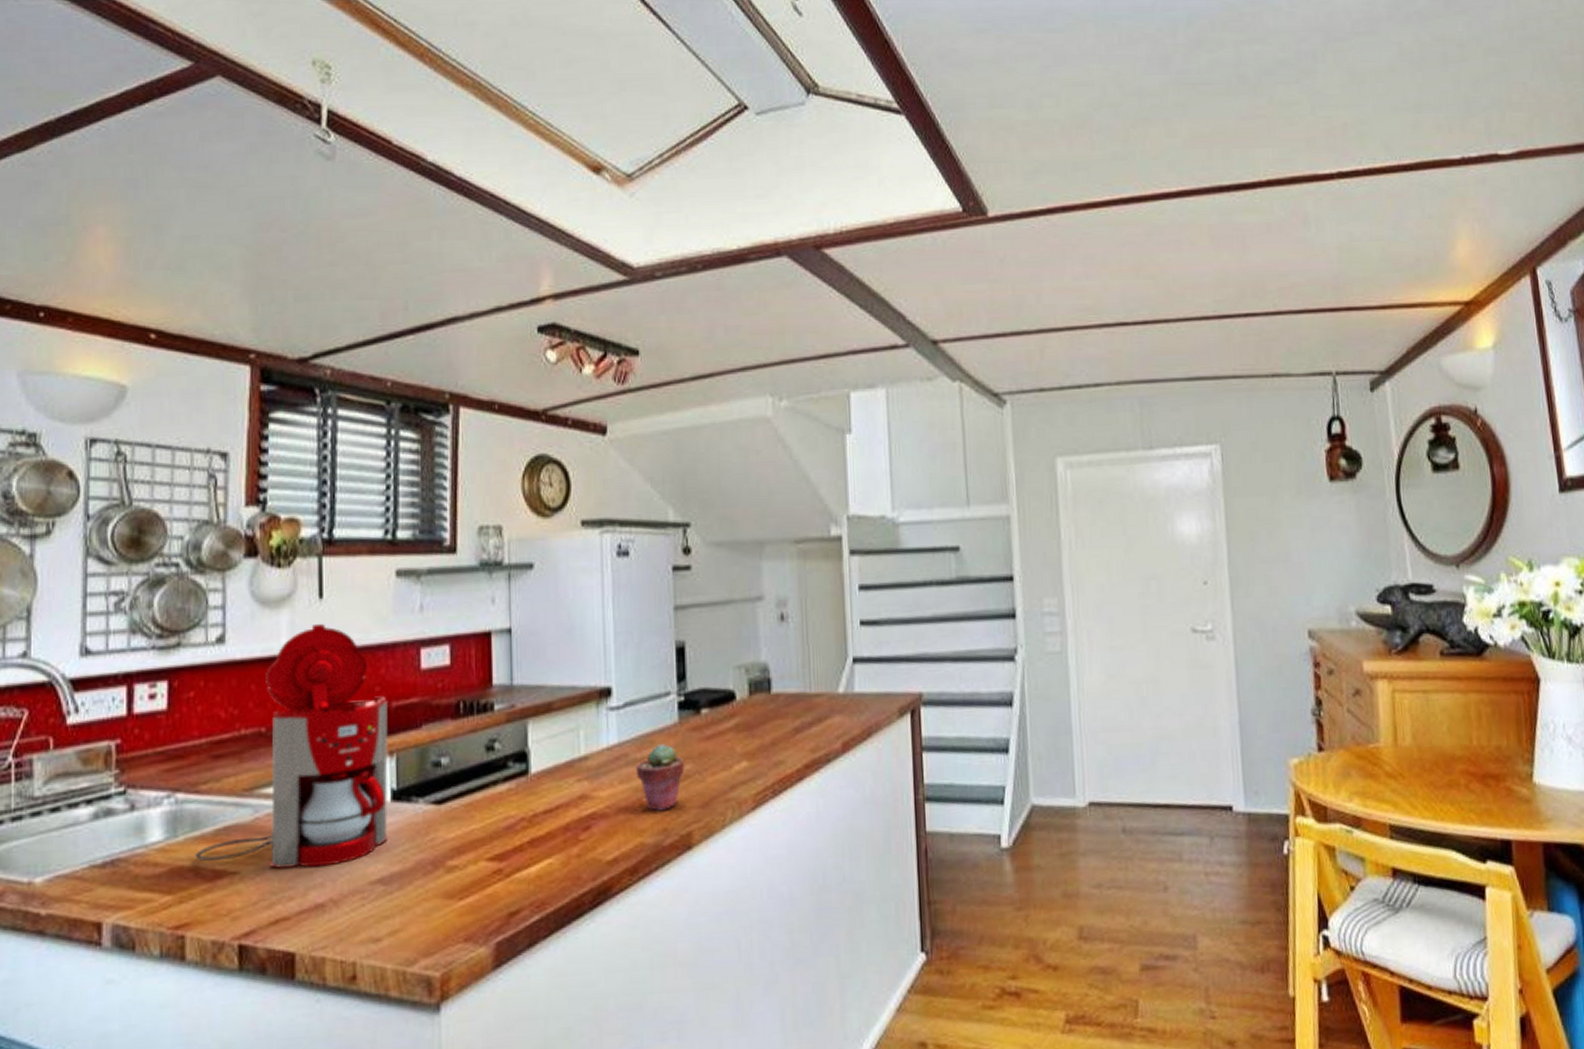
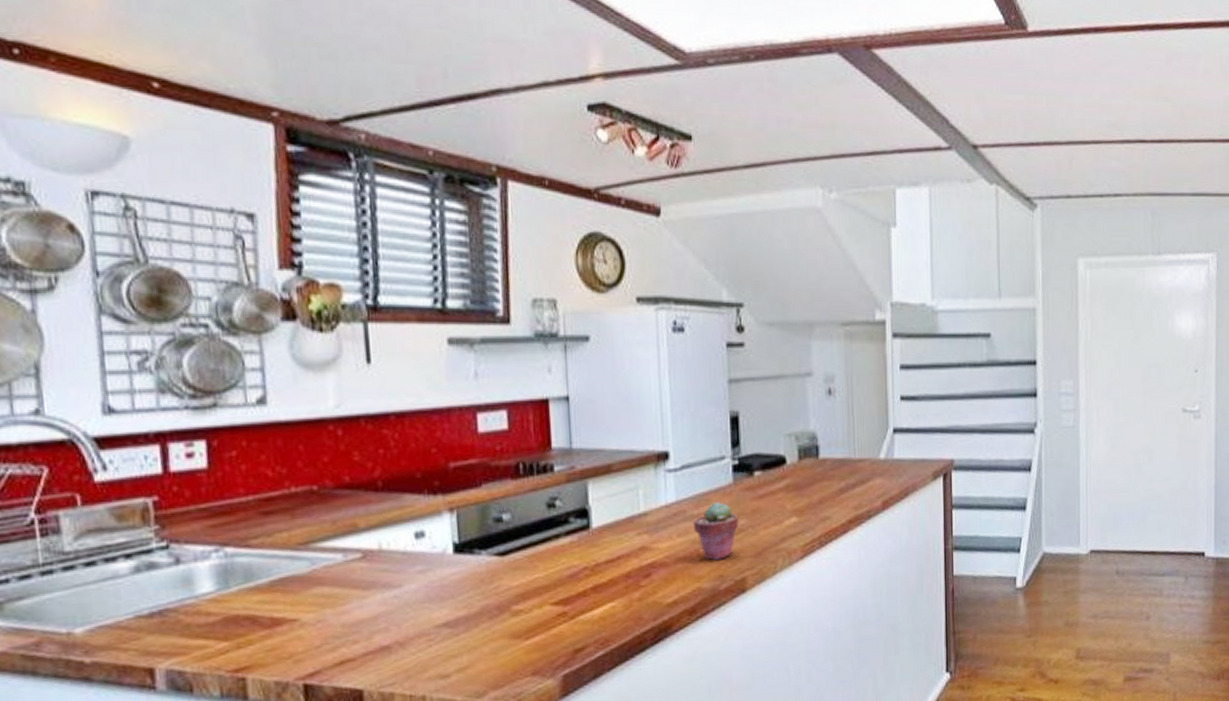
coffee maker: present [196,623,389,869] -> none [251,387,452,616]

